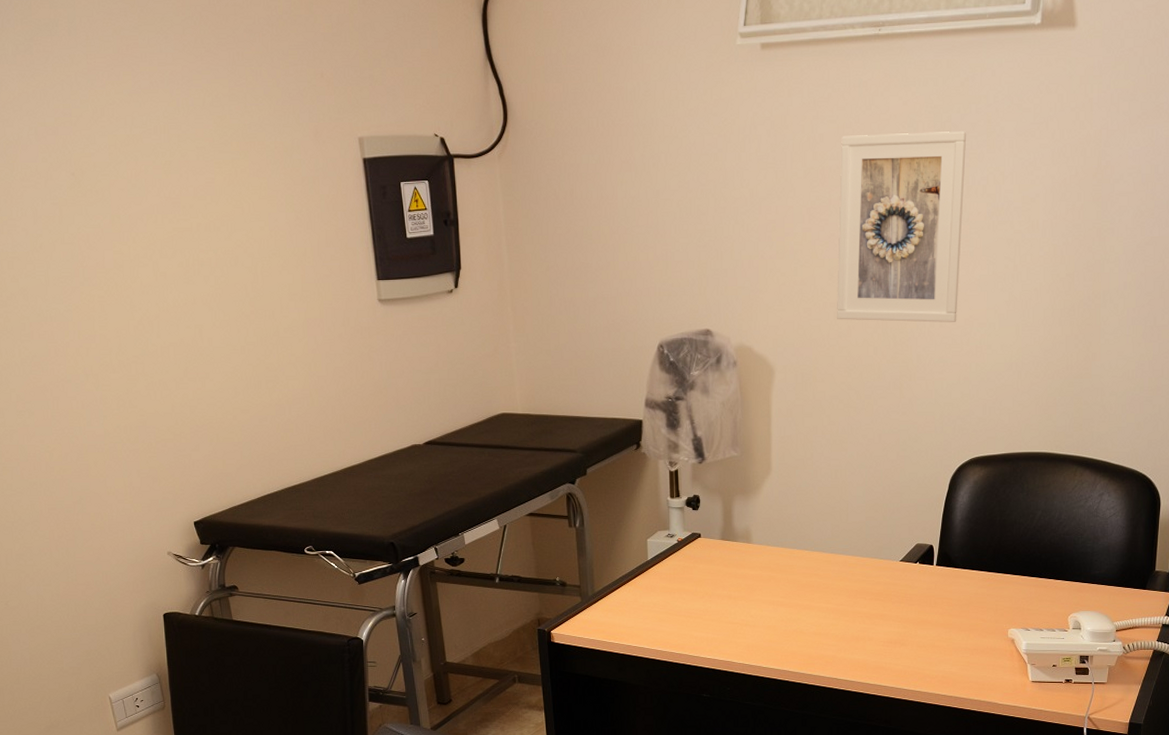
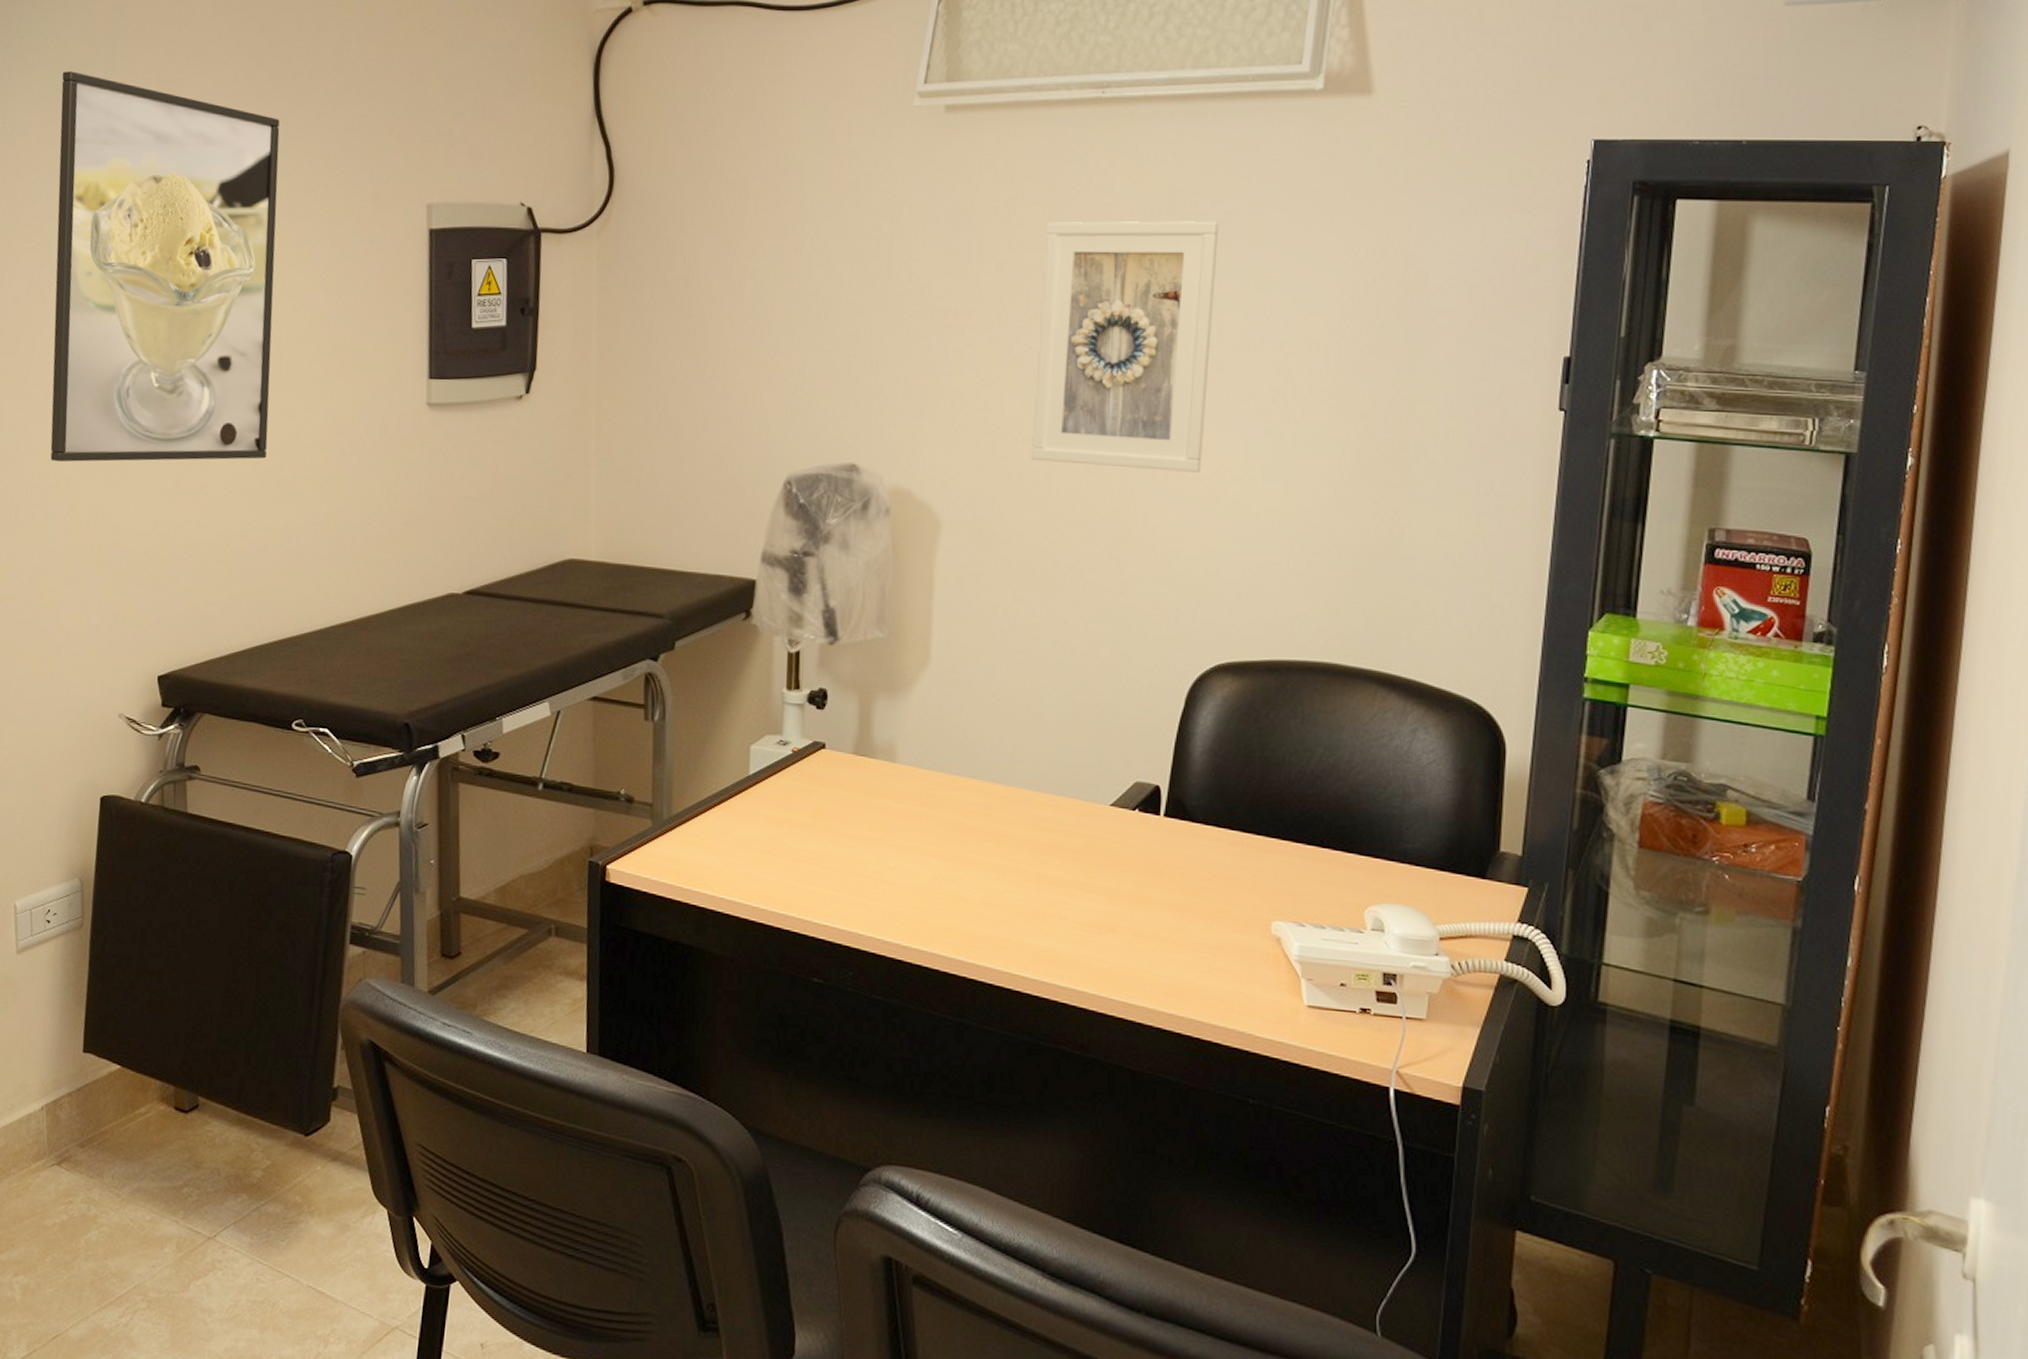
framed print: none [32,31,256,362] -> present [50,71,280,463]

